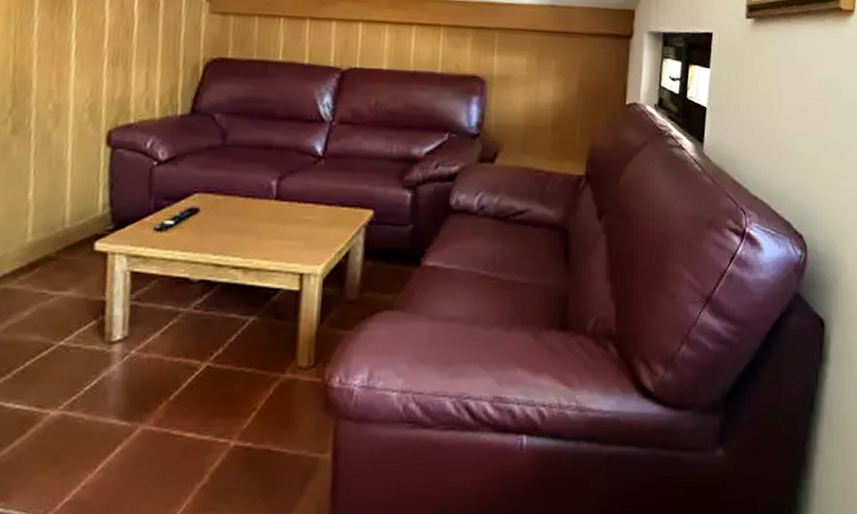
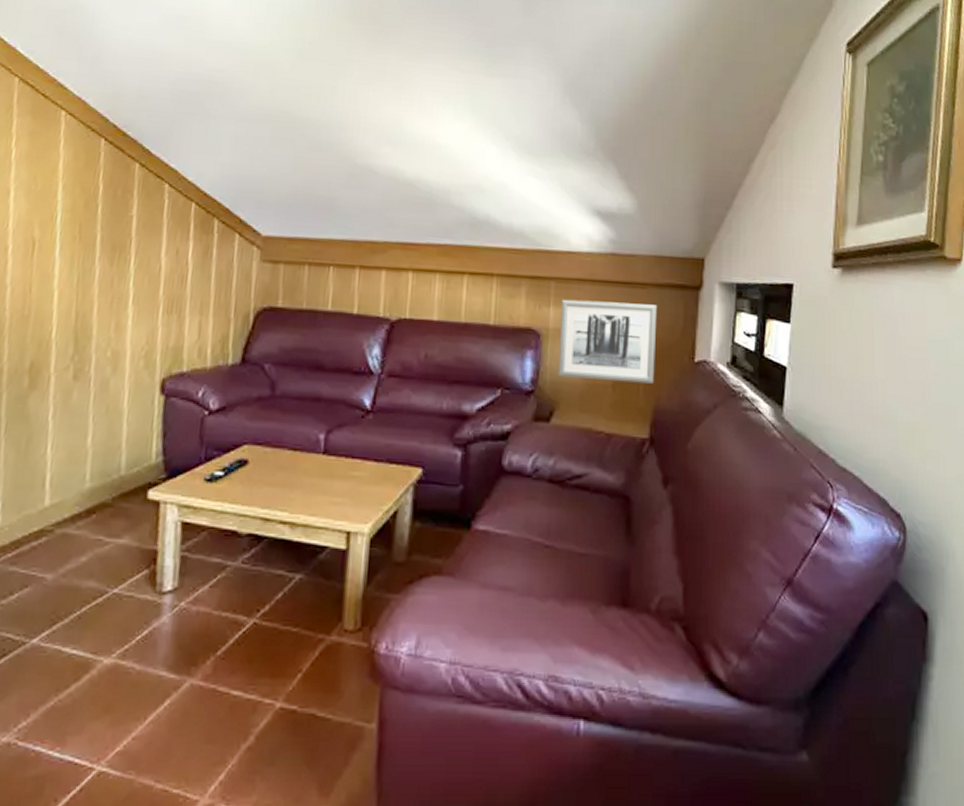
wall art: none [501,48,593,125] -> present [558,299,658,384]

